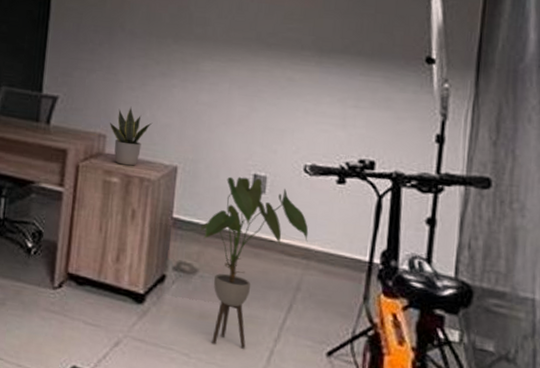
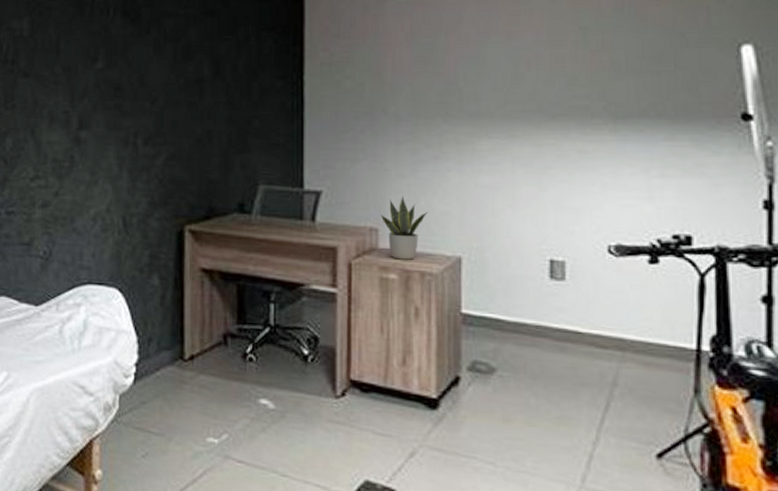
house plant: present [200,176,309,349] -> none [494,263,621,454]

